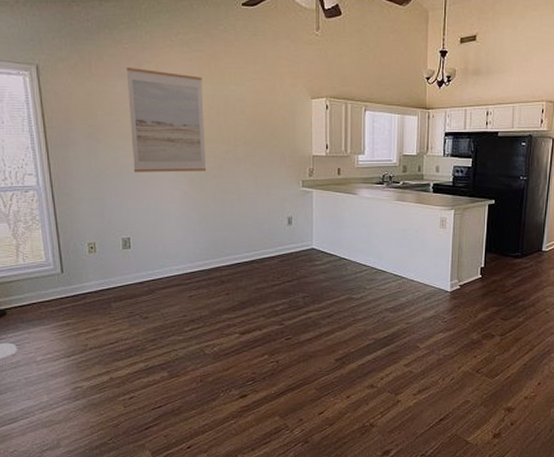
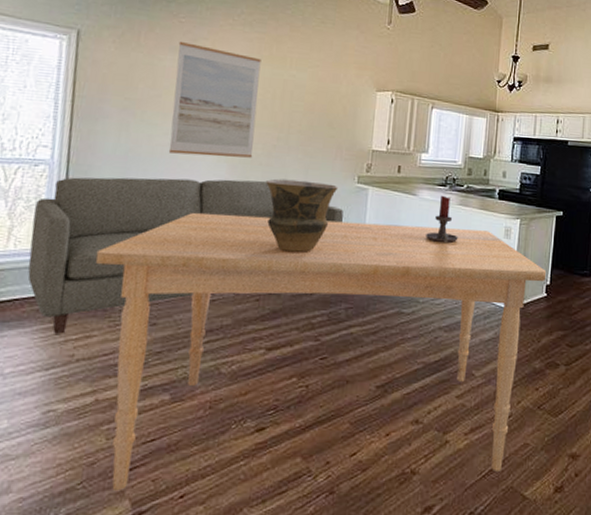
sofa: none [33,191,292,329] -> present [27,177,343,334]
dining table: none [89,222,481,445] -> present [95,212,547,492]
vase: none [221,188,286,251] -> present [266,178,339,252]
candle holder: none [368,192,398,236] -> present [426,195,458,244]

